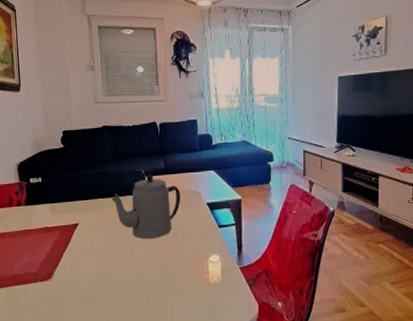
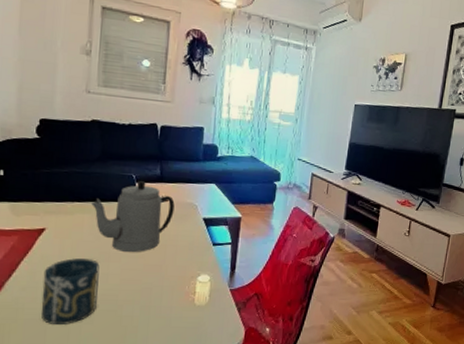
cup: none [82,247,127,306] -> present [41,258,100,326]

